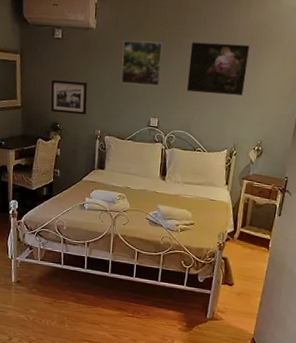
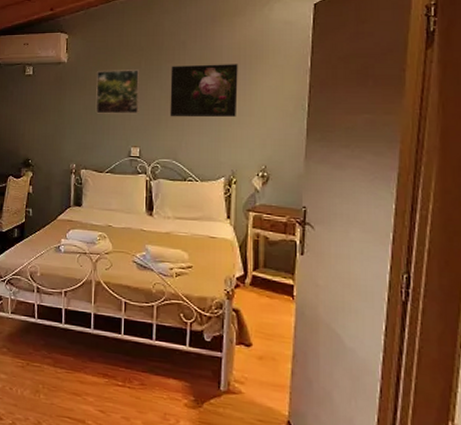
picture frame: present [51,80,88,115] -> none [22,115,61,149]

